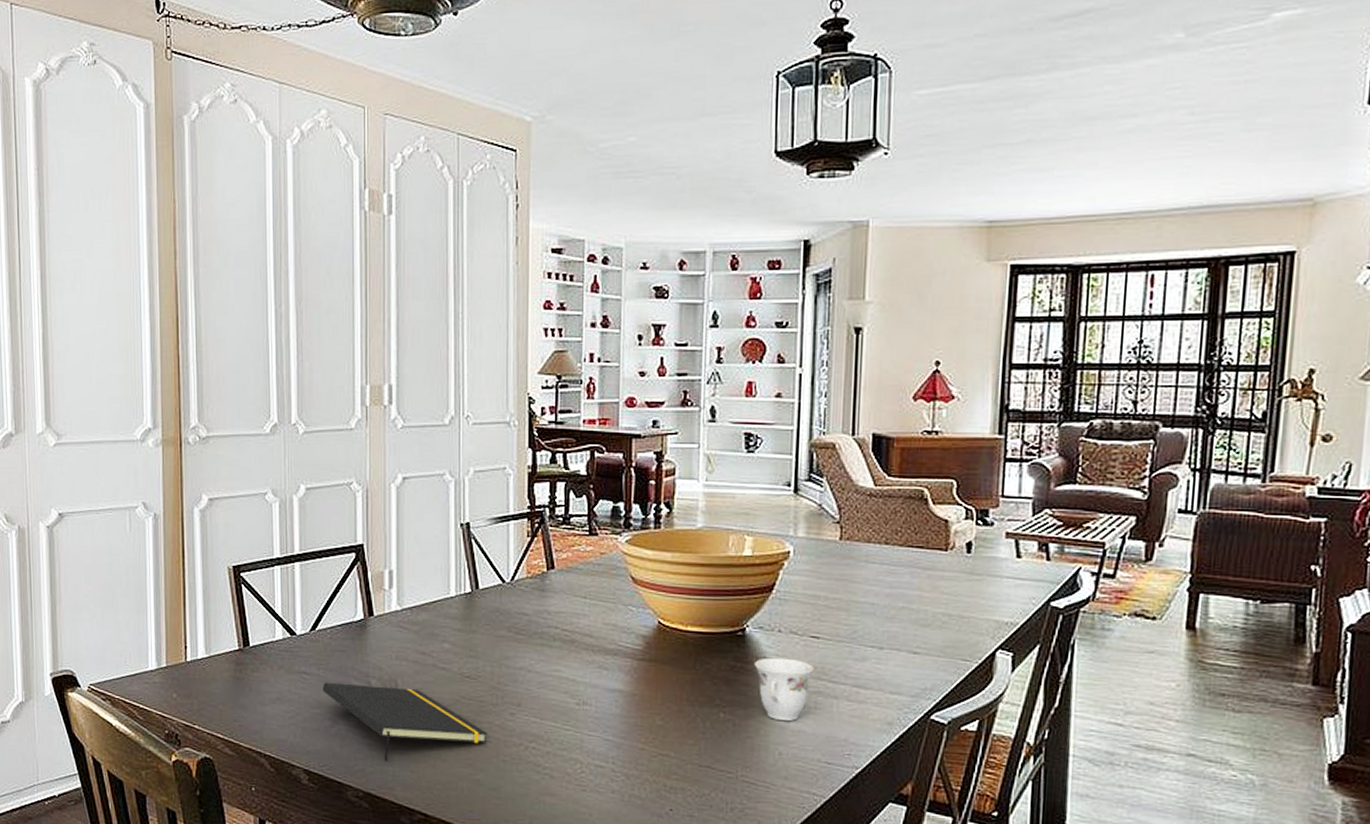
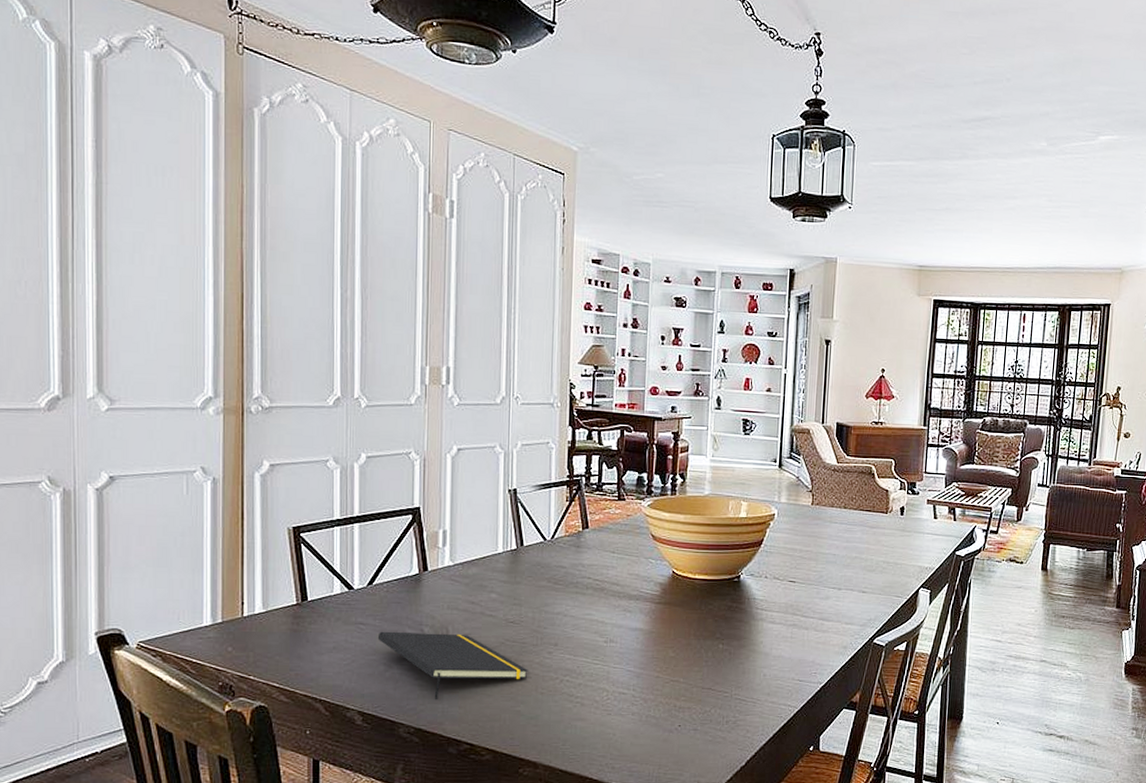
teacup: present [754,657,815,722] -> none [747,598,792,649]

